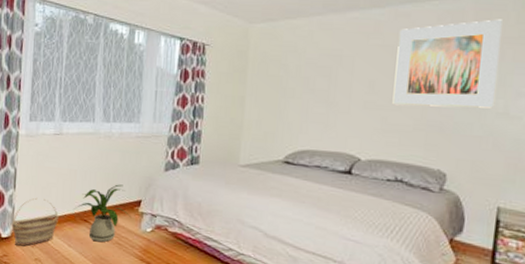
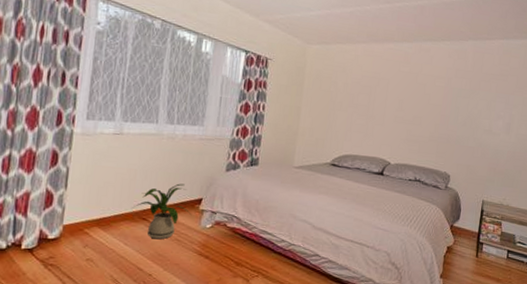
basket: present [11,197,59,247] -> none [60,197,115,247]
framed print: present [392,19,503,109] -> none [415,60,490,126]

